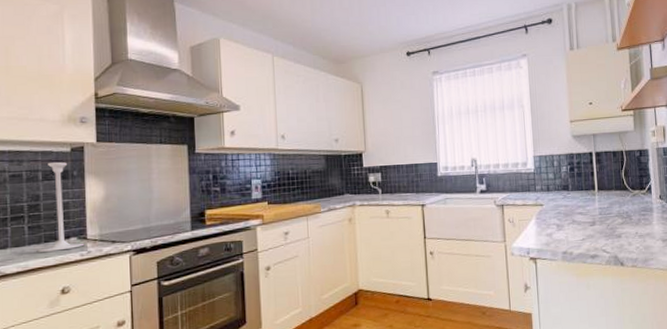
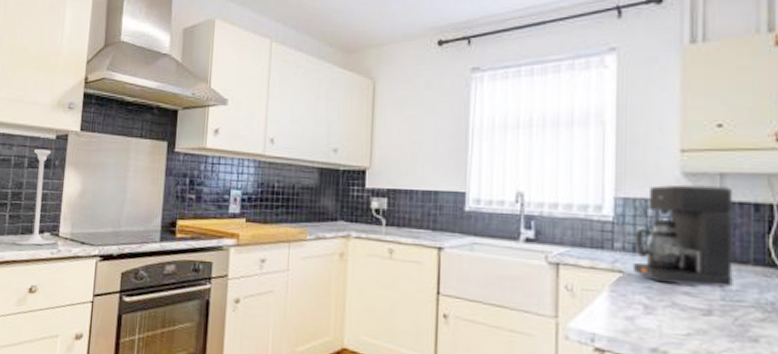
coffee maker: none [548,142,605,209] -> present [632,184,733,288]

